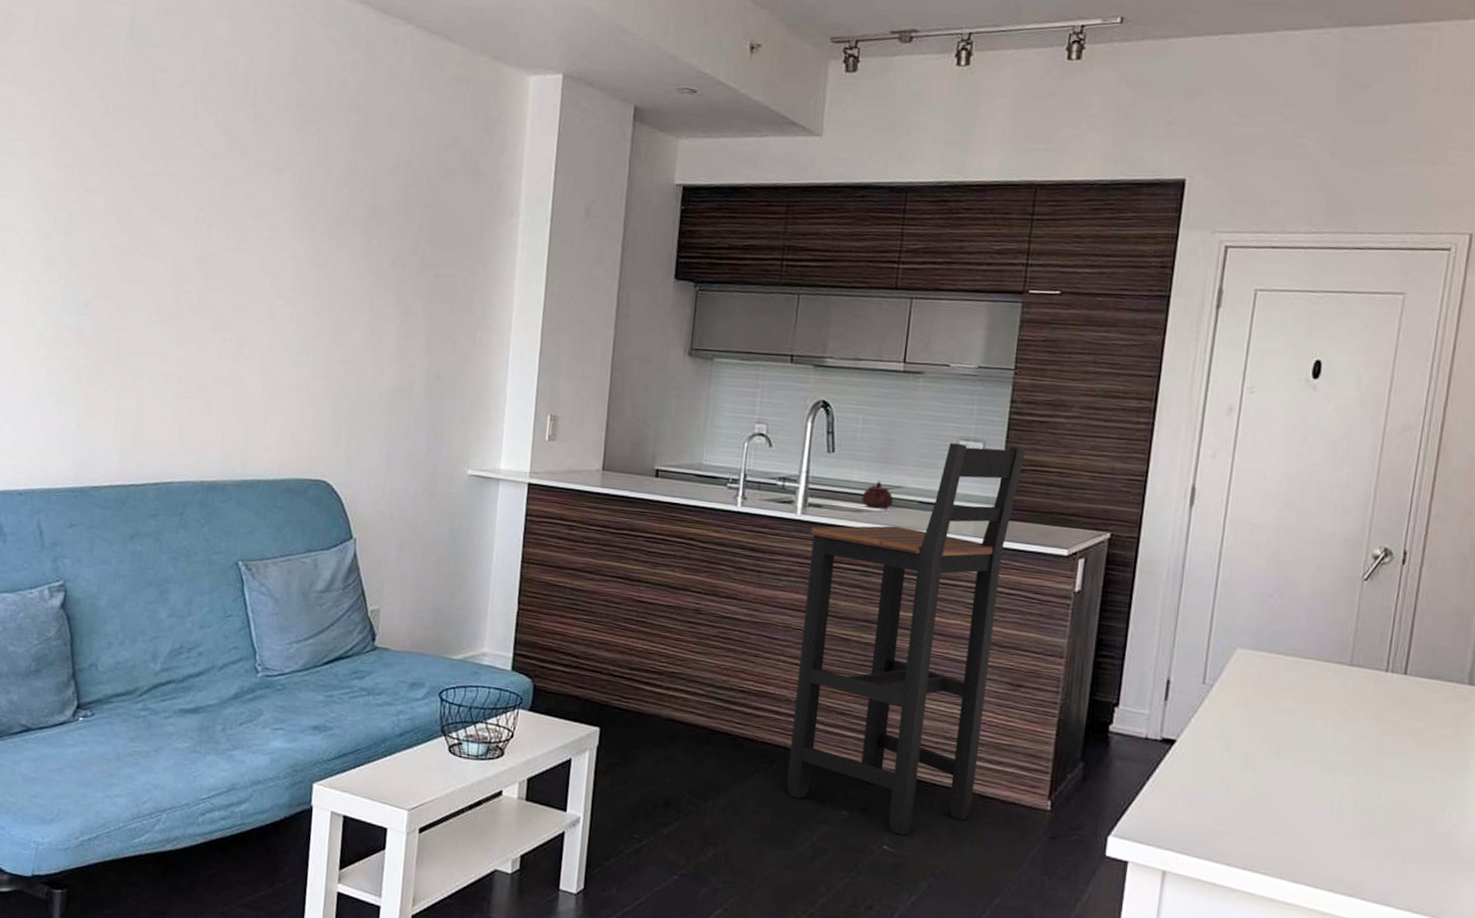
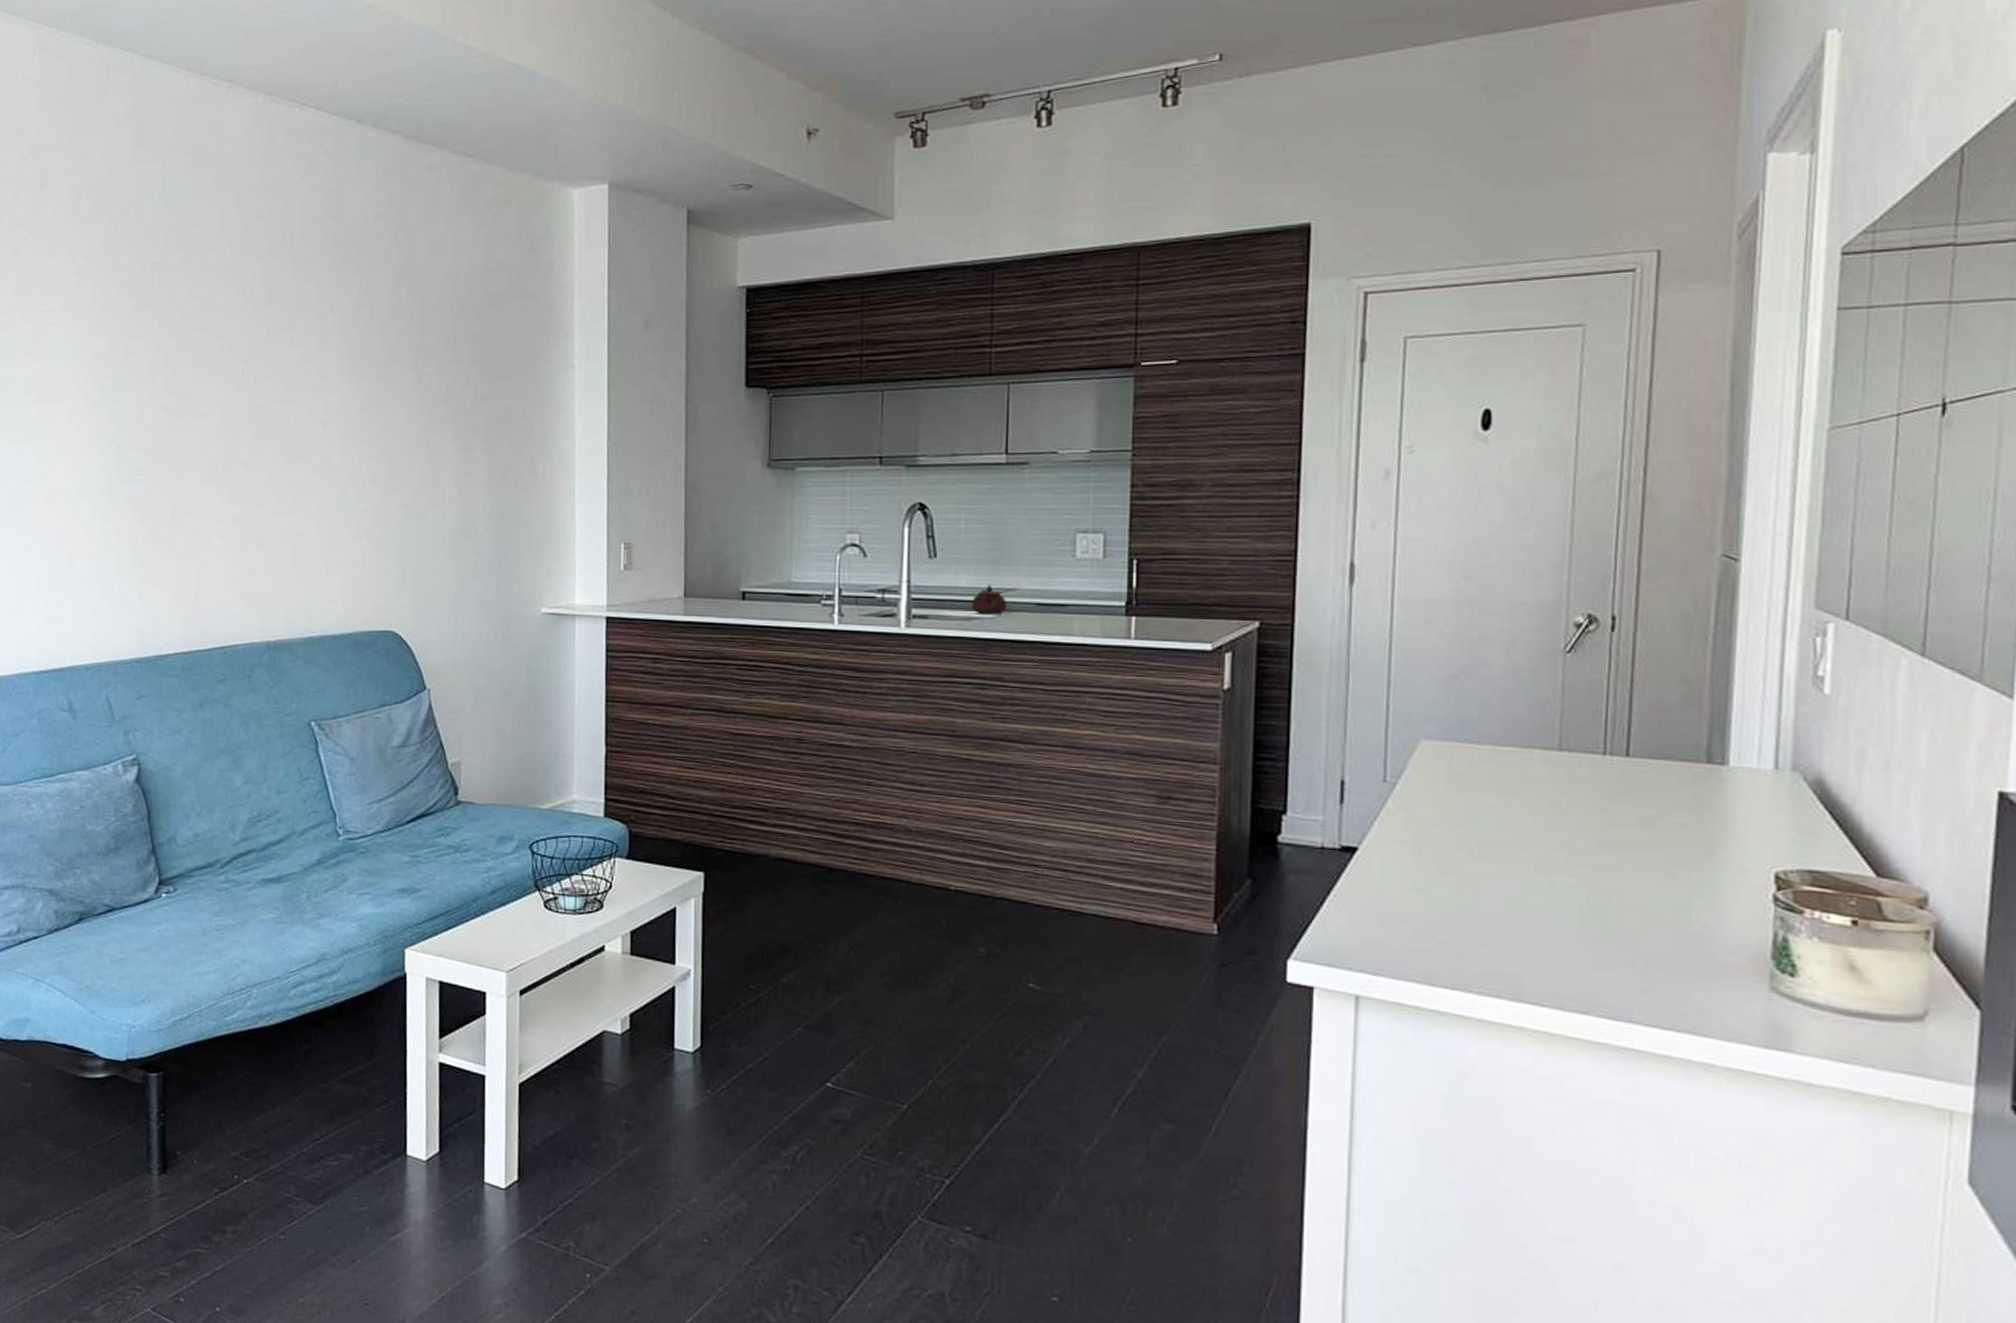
bar stool: present [787,442,1026,836] -> none [914,534,1153,971]

